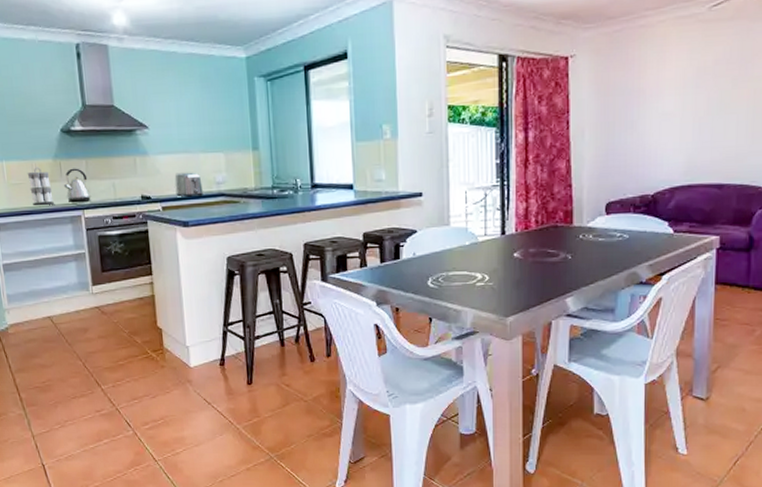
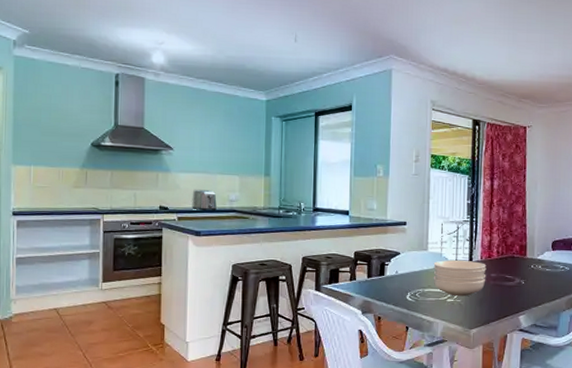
spice rack: present [27,167,55,206] -> none [53,174,77,208]
kettle: present [63,168,92,203] -> none [87,177,113,208]
bowl: none [458,235,523,279] -> present [433,260,487,297]

